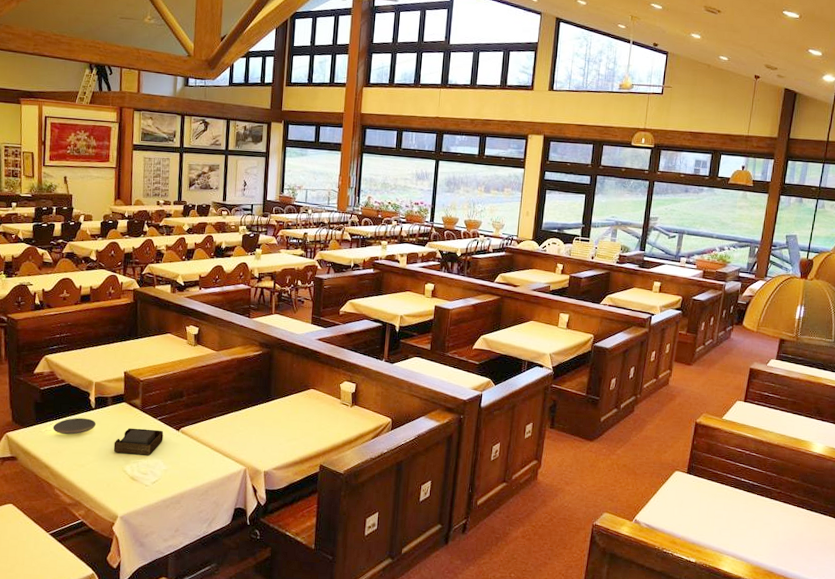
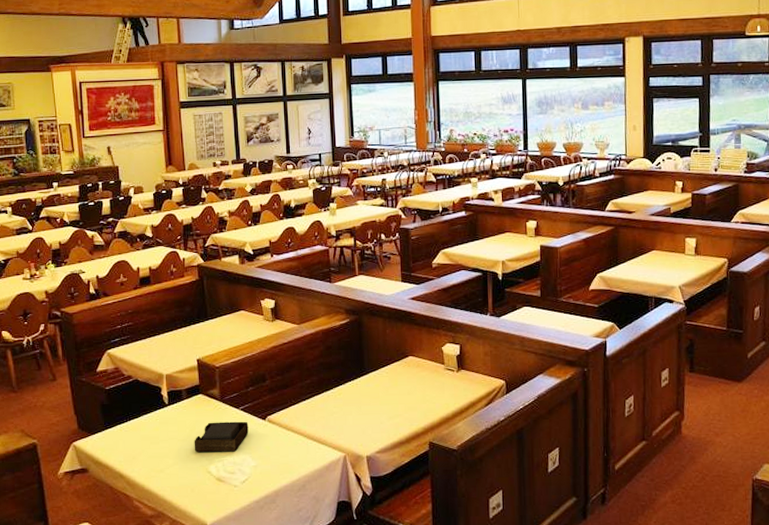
plate: present [52,417,96,435] -> none [124,416,172,437]

